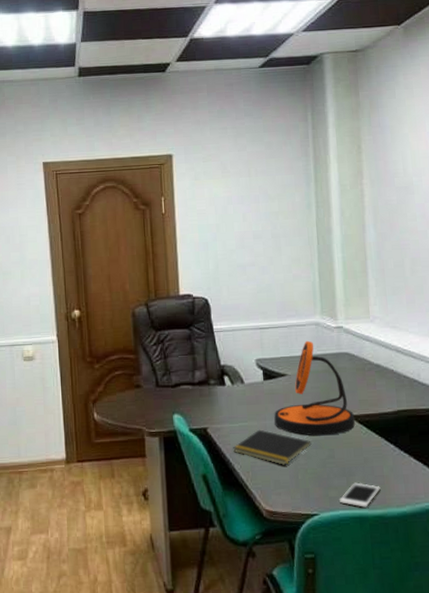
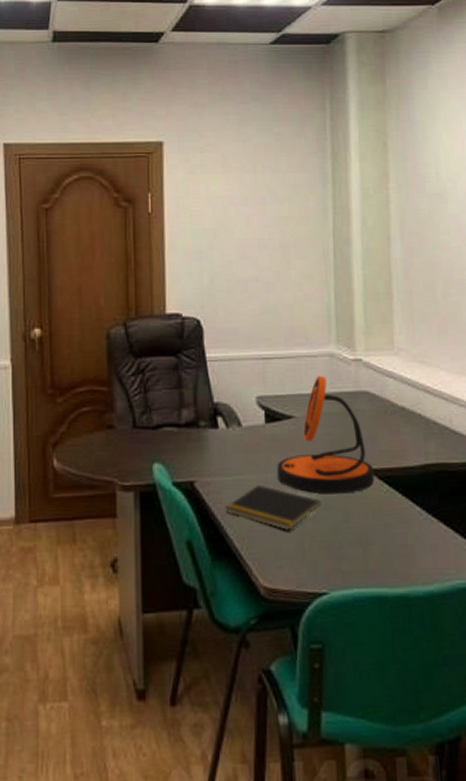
cell phone: present [340,482,381,508] -> none [354,553,404,585]

